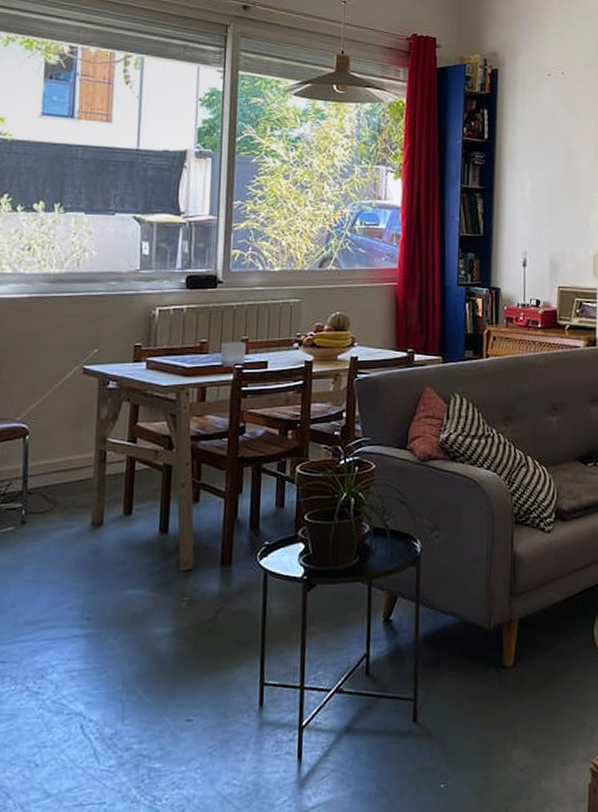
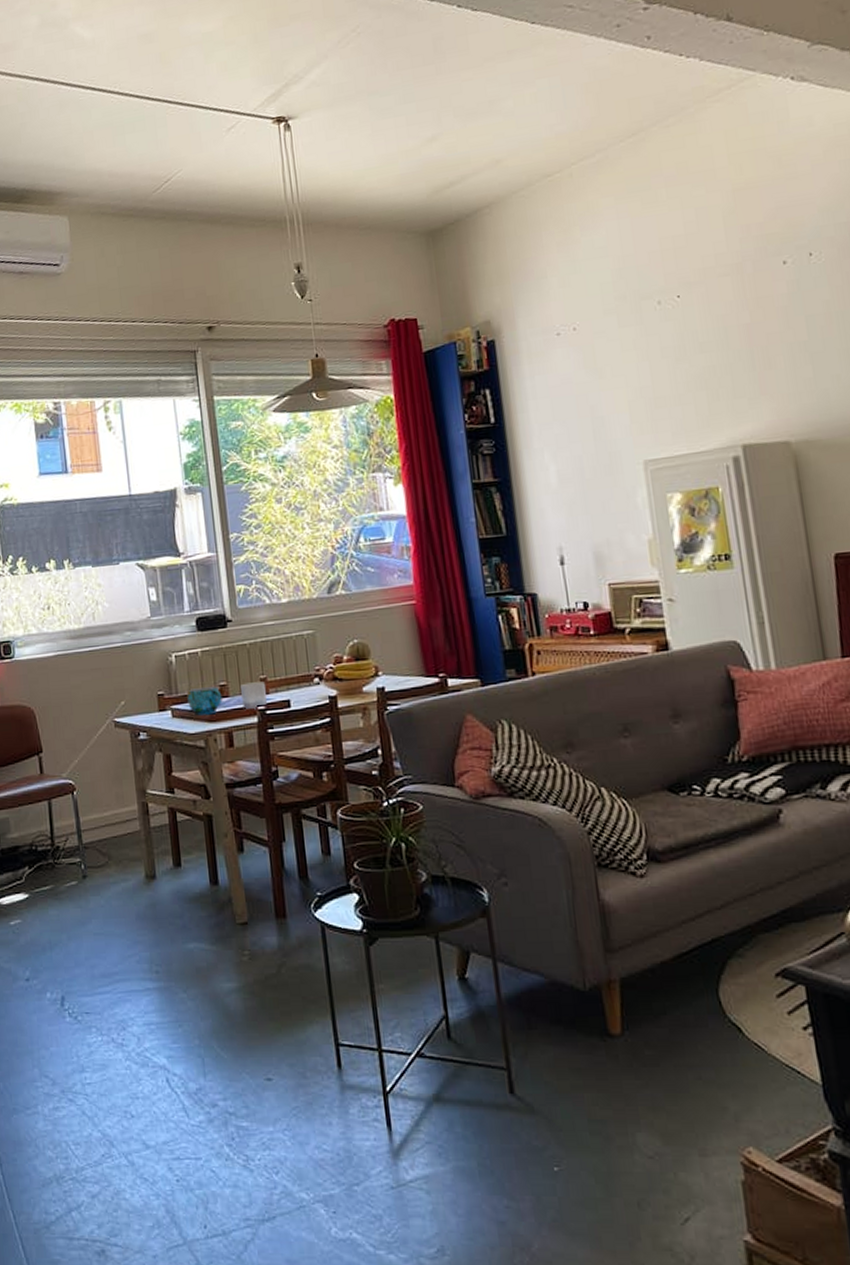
cup: none [165,343,201,369] -> present [186,687,223,716]

